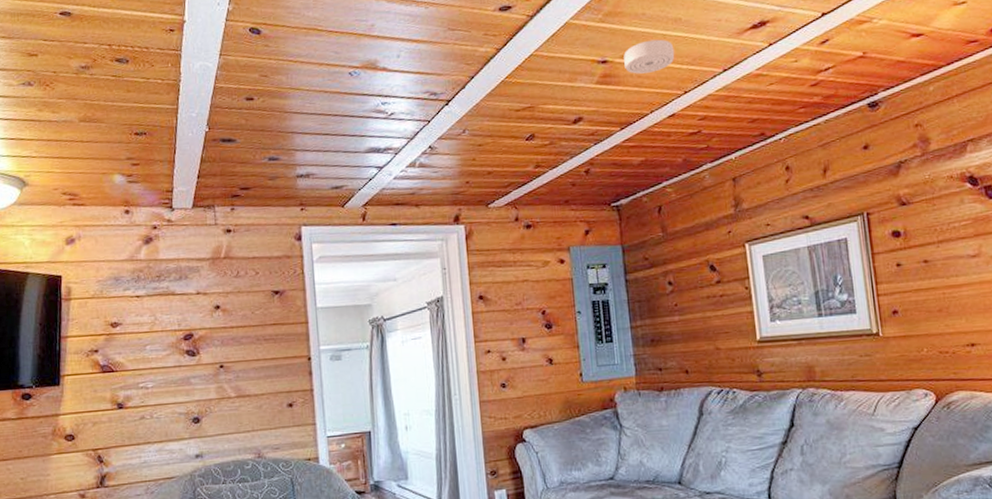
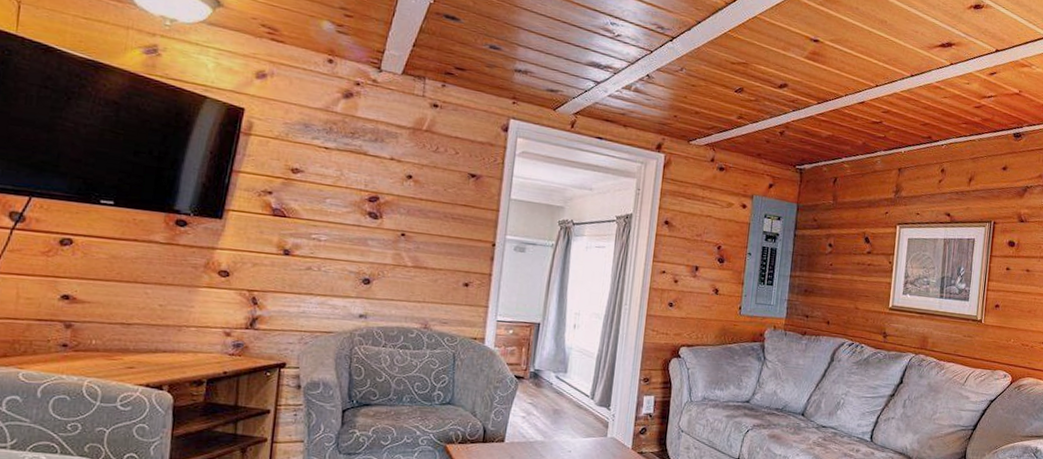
smoke detector: present [624,39,675,74] -> none [832,32,876,62]

